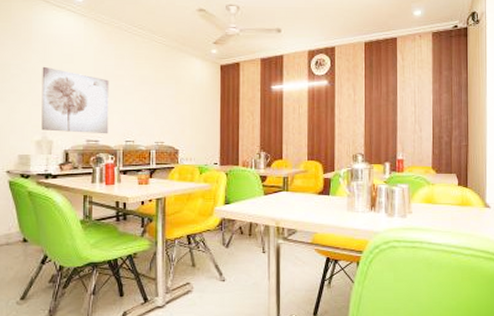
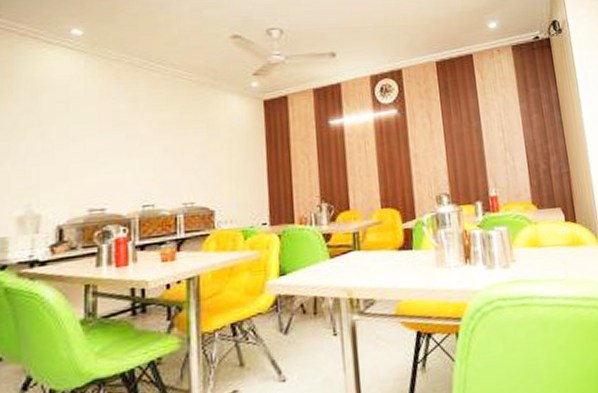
wall art: present [41,66,109,134] -> none [25,118,119,203]

